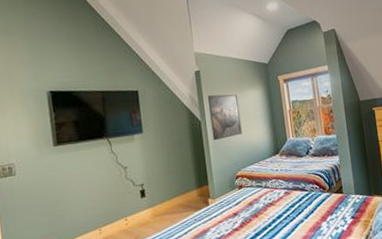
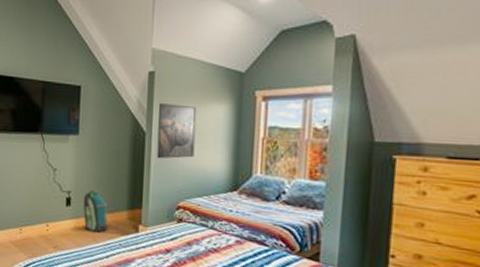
backpack: none [156,178,182,215] -> present [83,190,108,233]

